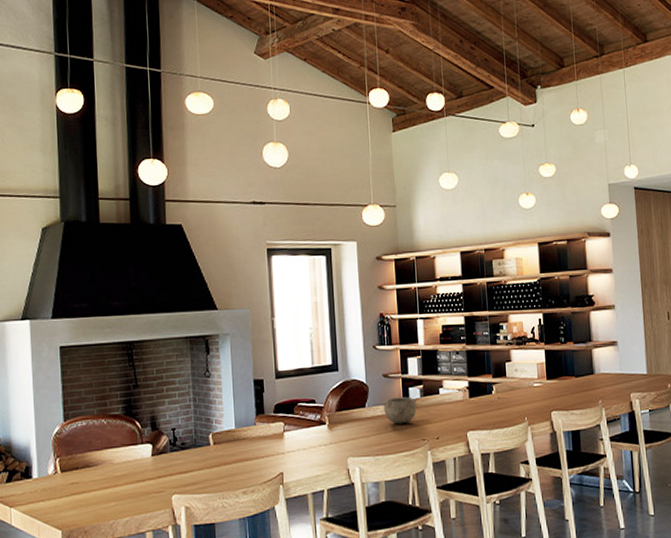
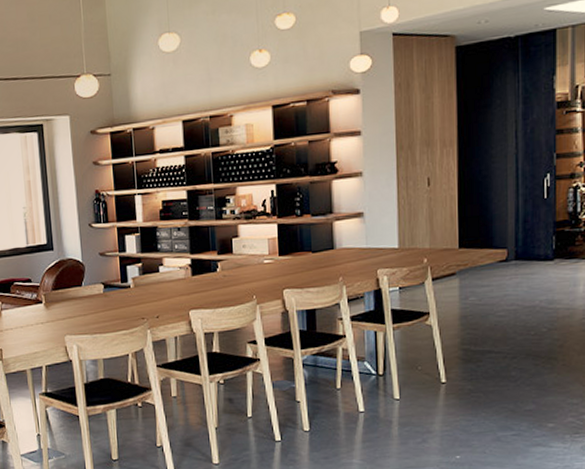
bowl: present [383,397,417,424] -> none [100,275,136,303]

